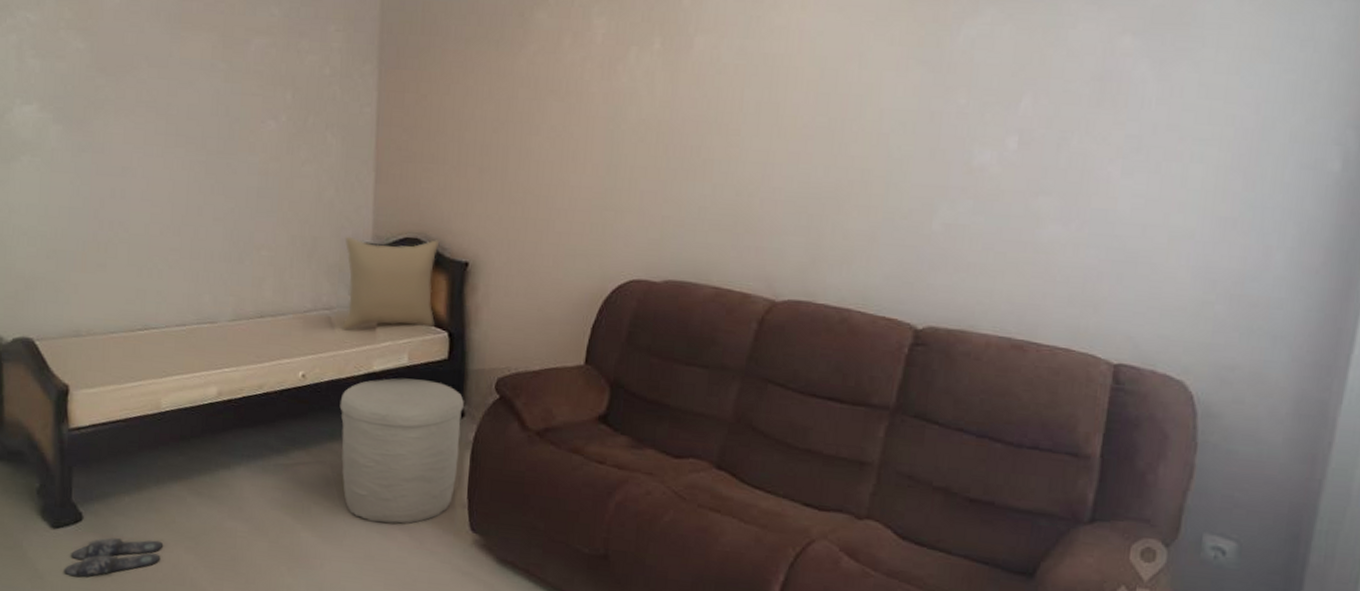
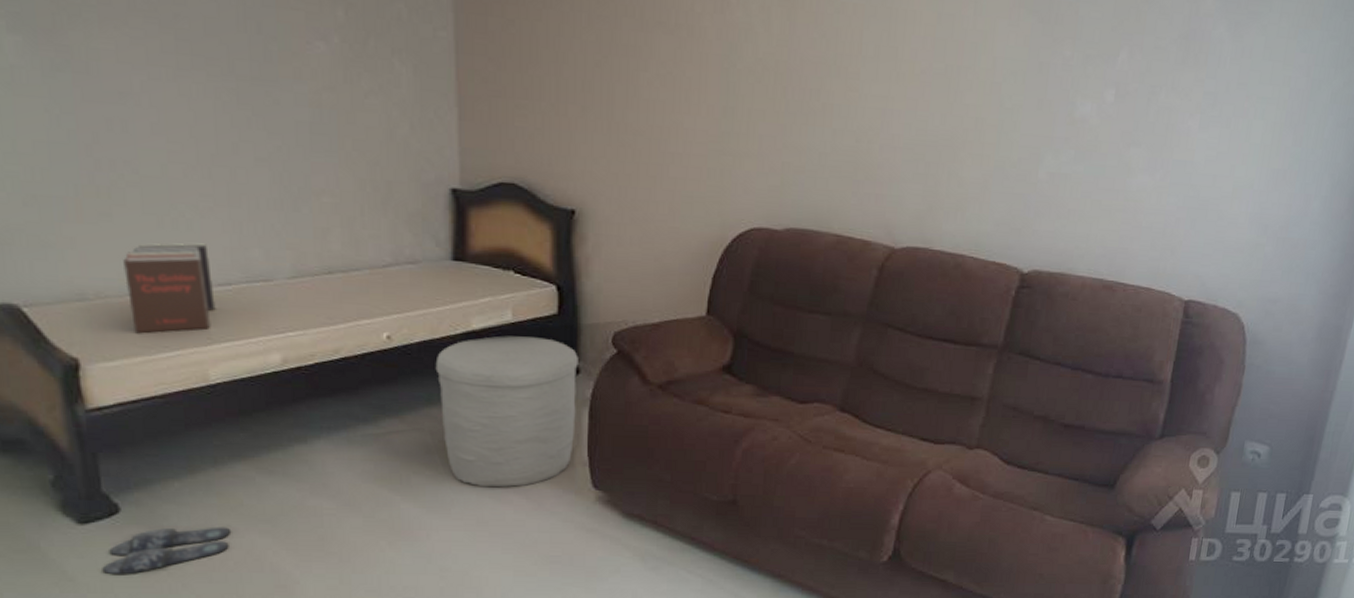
books: none [109,289,173,366] -> present [123,242,216,334]
pillow: present [342,236,440,329] -> none [426,180,541,285]

